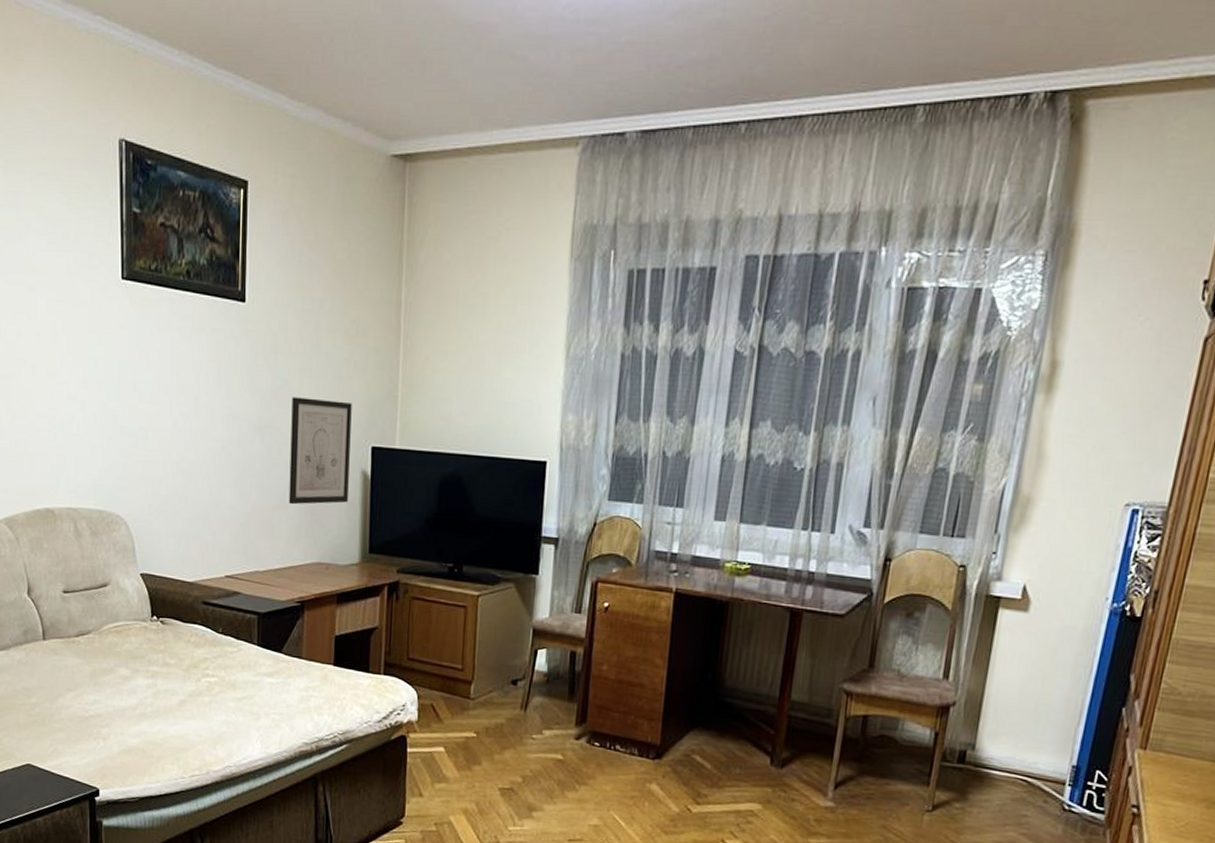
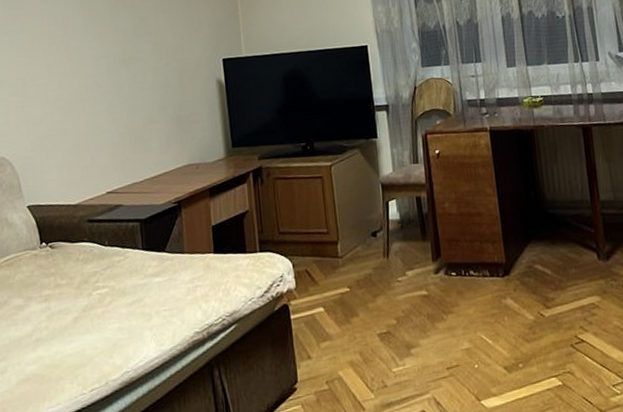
wall art: present [288,397,352,505] -> none [150,27,208,119]

